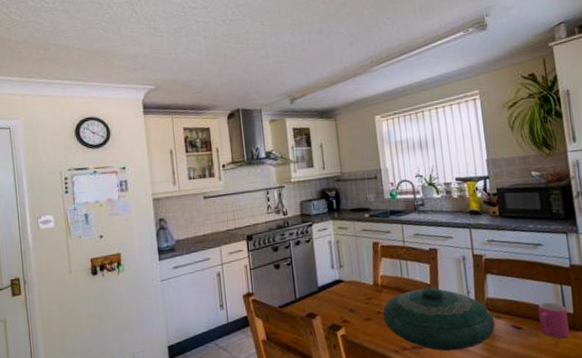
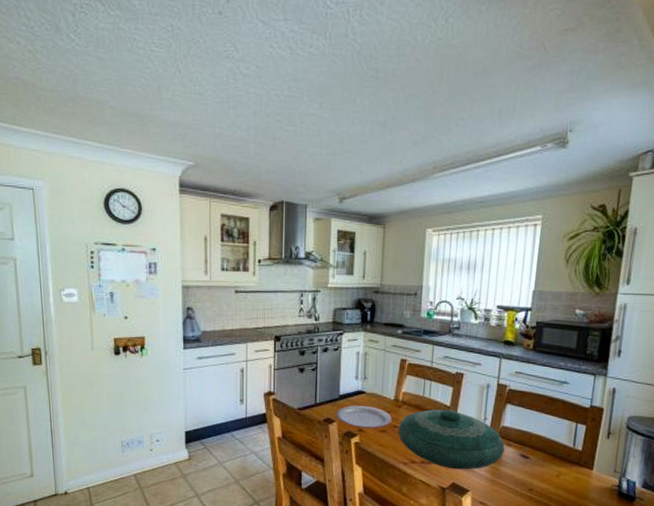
plate: none [317,294,376,320] -> present [336,405,393,429]
mug: present [538,302,570,339] -> none [547,437,576,472]

